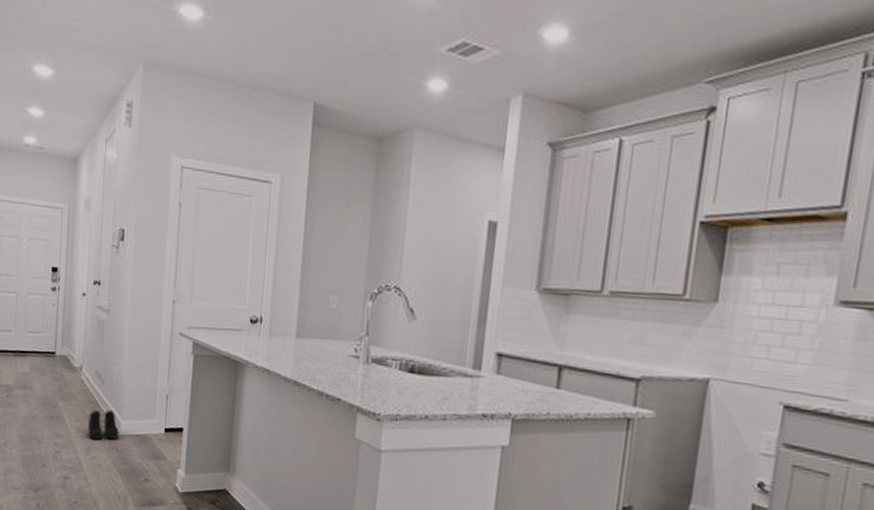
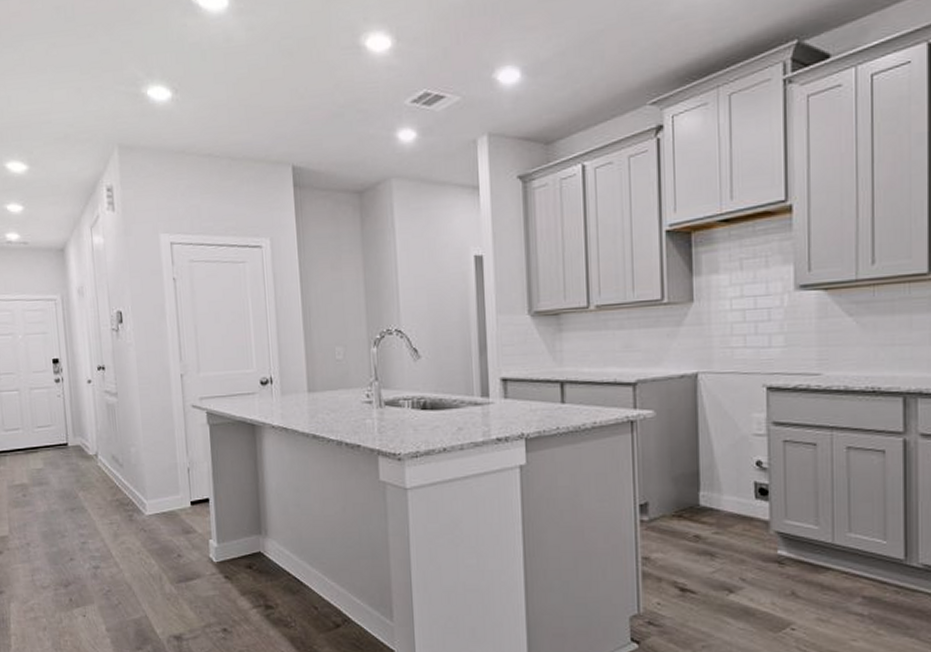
boots: present [88,409,120,440] -> none [111,492,145,525]

